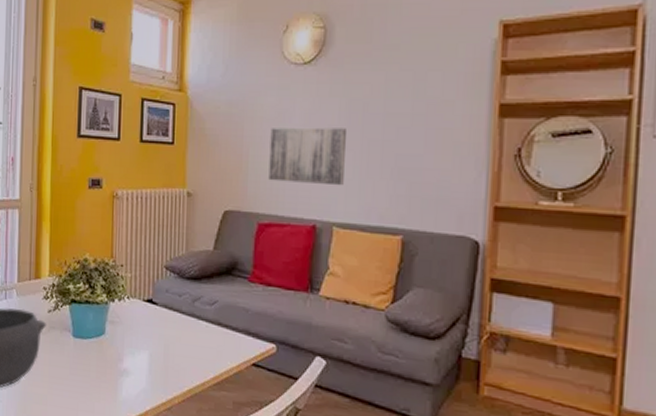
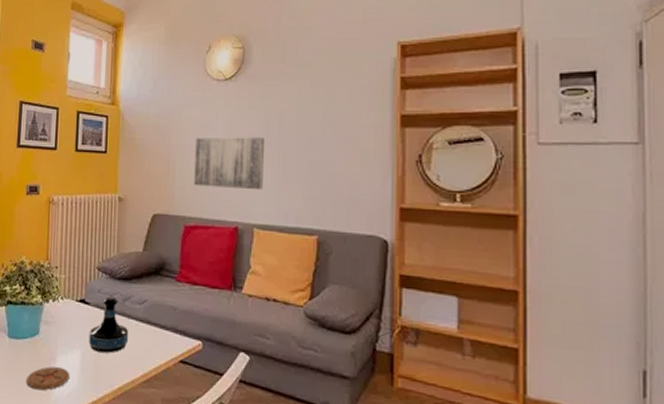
coaster: none [93,367,138,391] -> present [26,366,71,391]
tequila bottle: none [157,296,199,355] -> present [88,296,129,353]

